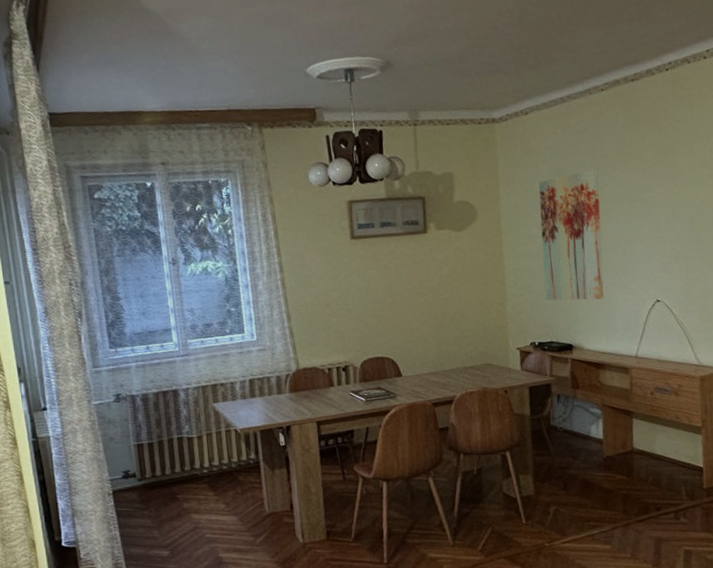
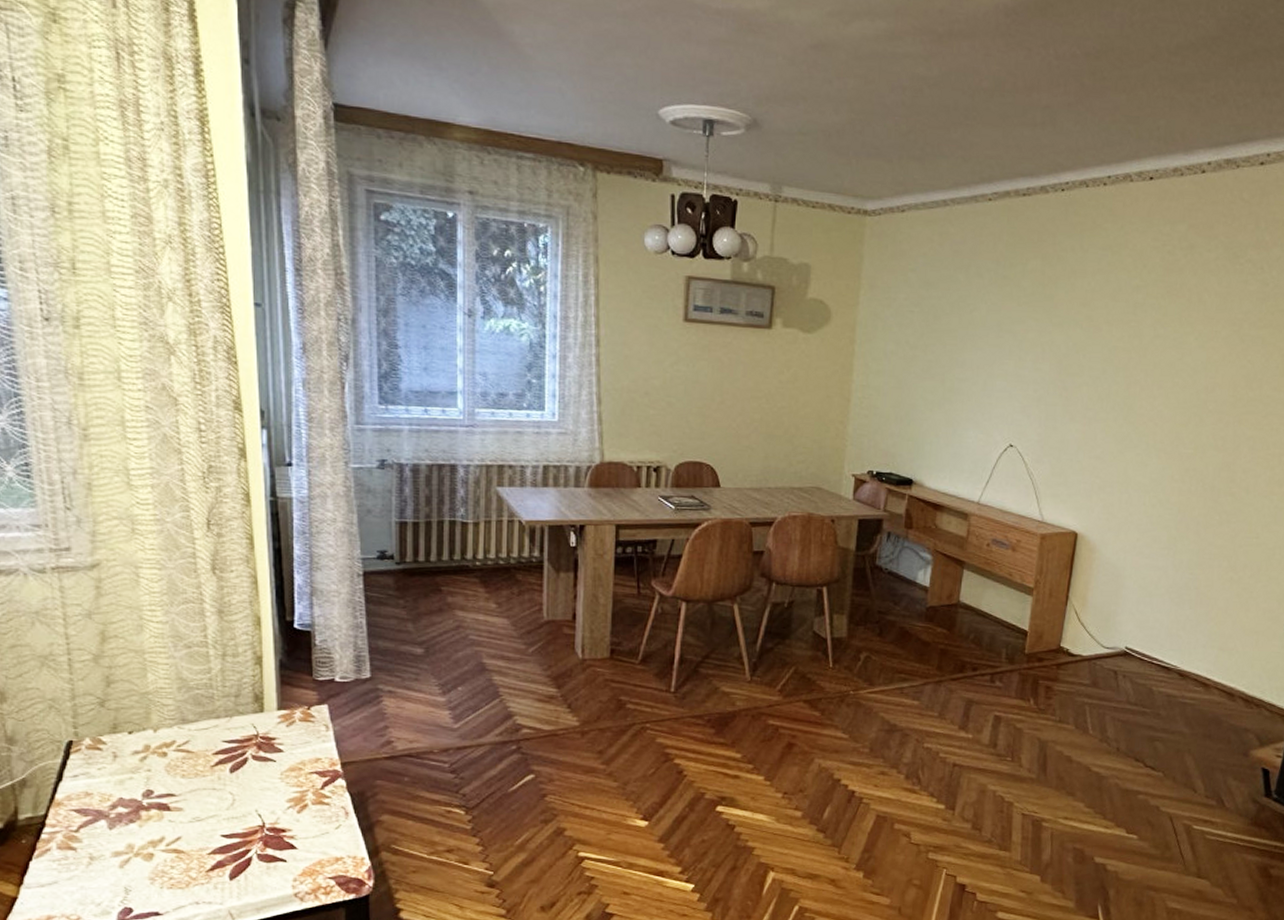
wall art: present [539,169,604,301] -> none [890,287,971,434]

